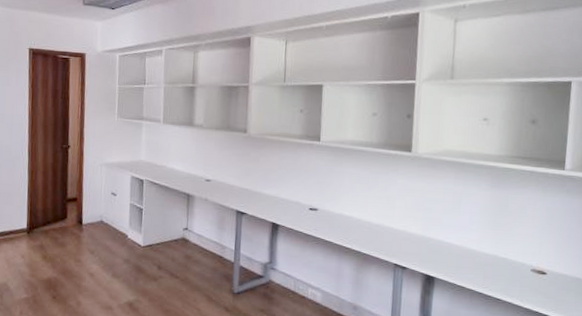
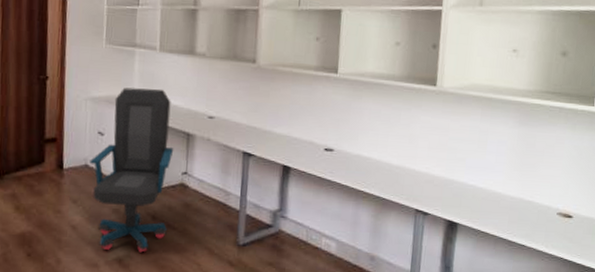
chair: none [105,154,176,298] -> present [90,87,174,253]

